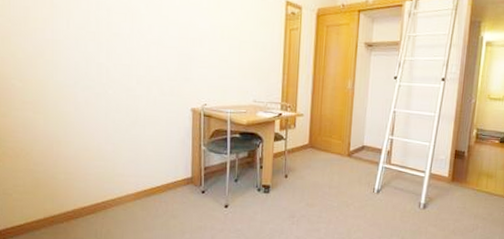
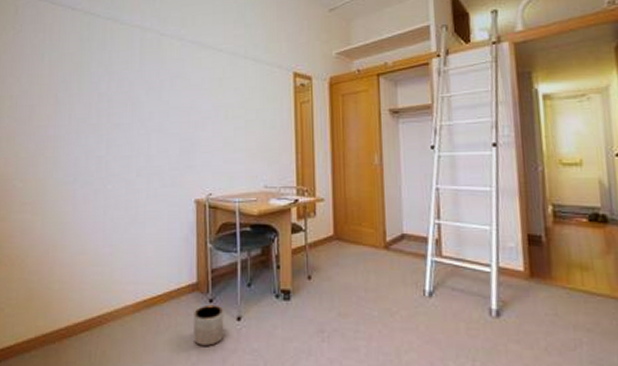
planter: none [188,195,214,226] -> present [194,304,224,346]

